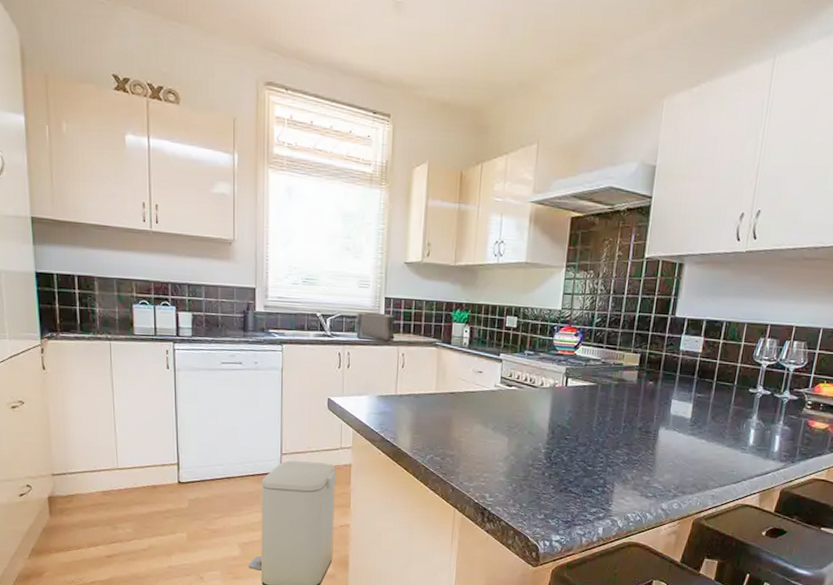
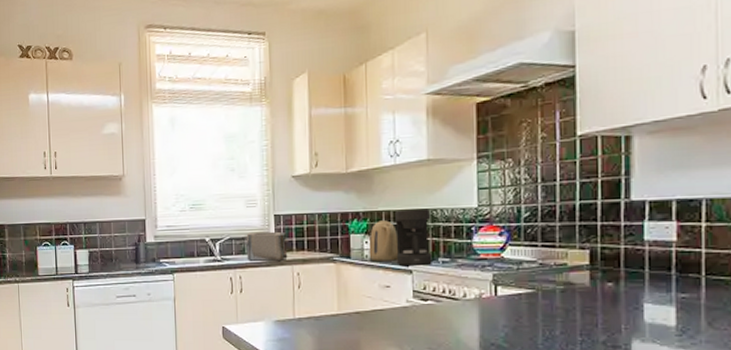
kettle: none [467,313,494,350] -> present [368,220,399,262]
coffee maker: none [490,305,523,357] -> present [395,208,432,267]

